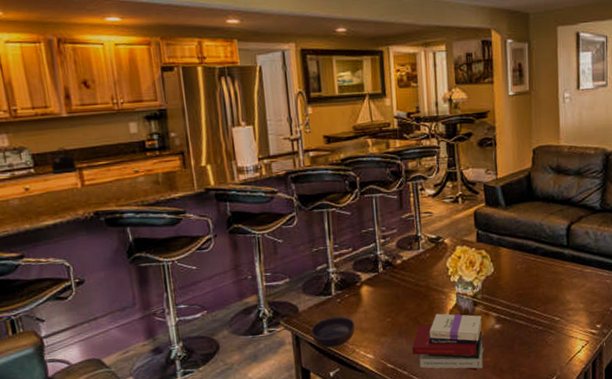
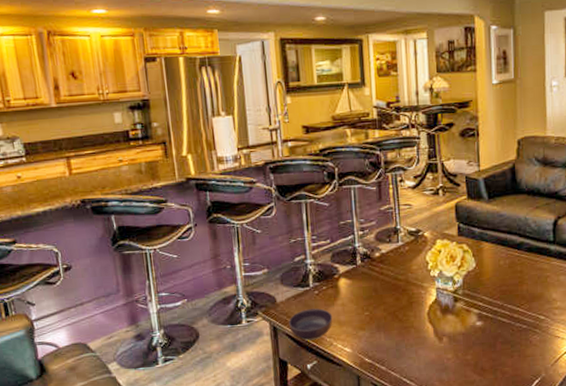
kettle: present [51,147,78,174] -> none [41,137,66,162]
books: present [412,313,485,371] -> none [390,308,465,368]

